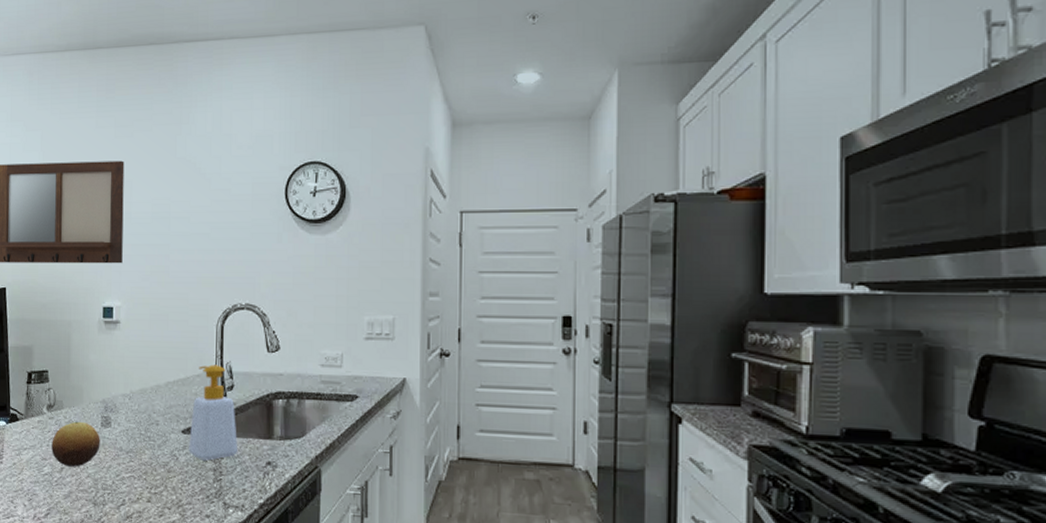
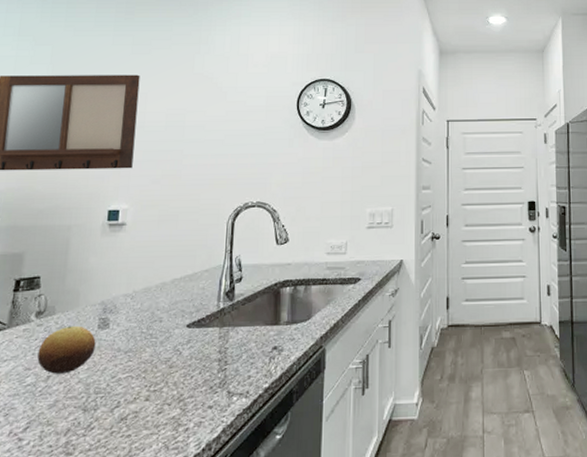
soap bottle: present [189,364,238,461] -> none [193,259,245,352]

